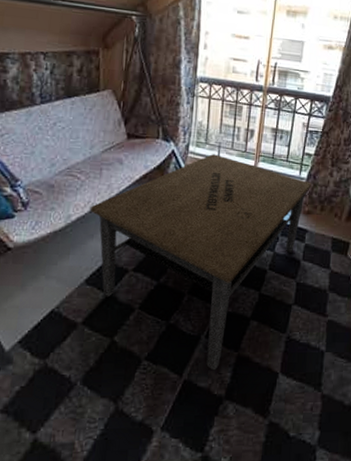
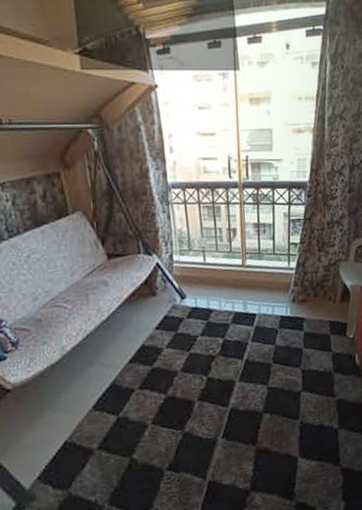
coffee table: present [89,154,312,371] -> none [83,259,302,467]

